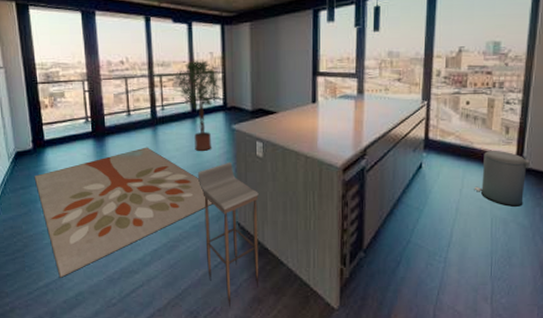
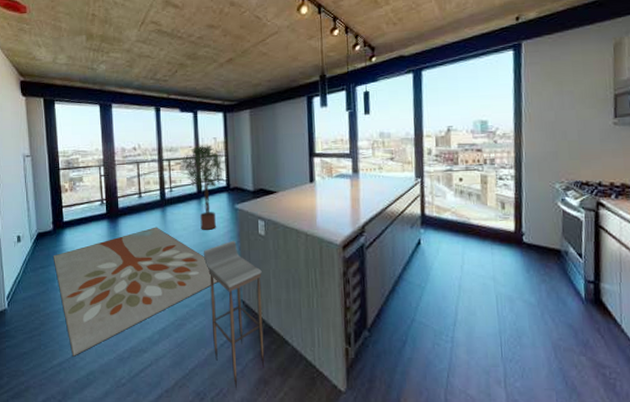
pedal bin: present [474,151,530,207] -> none [475,226,530,283]

